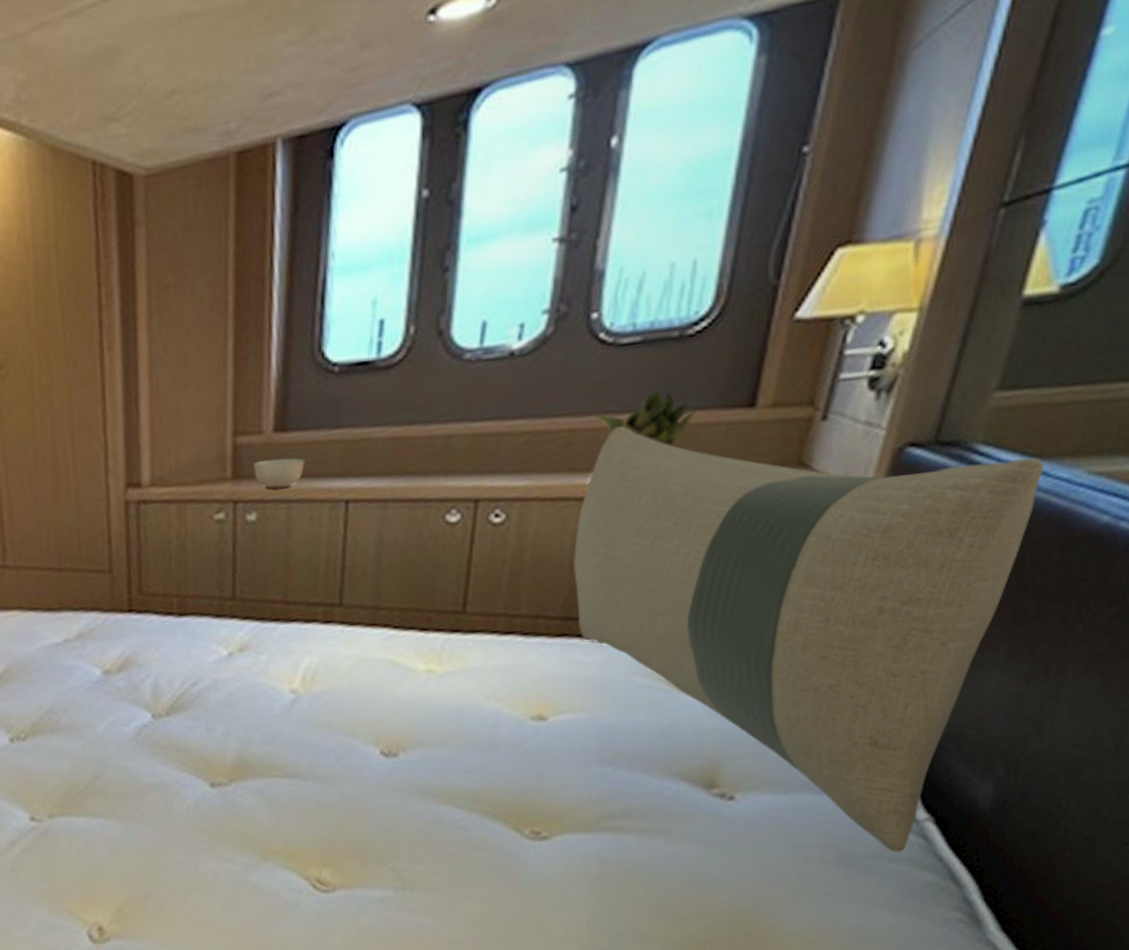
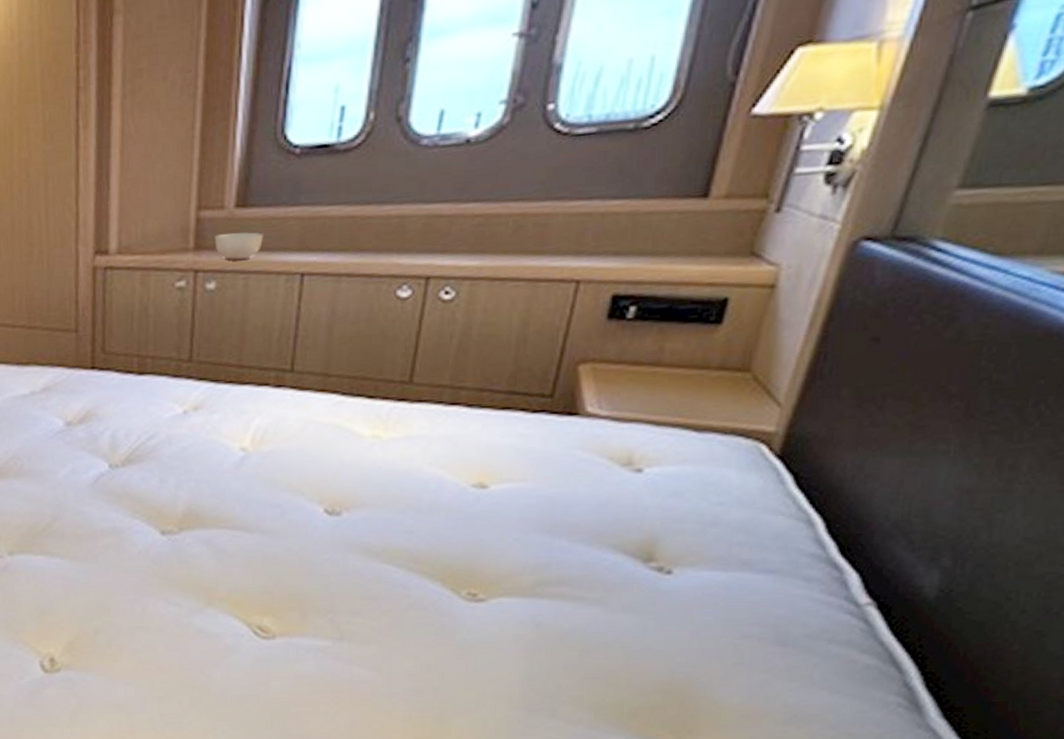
pillow: present [574,426,1044,852] -> none [520,212,1005,634]
potted plant: present [591,388,698,446] -> none [544,177,651,232]

